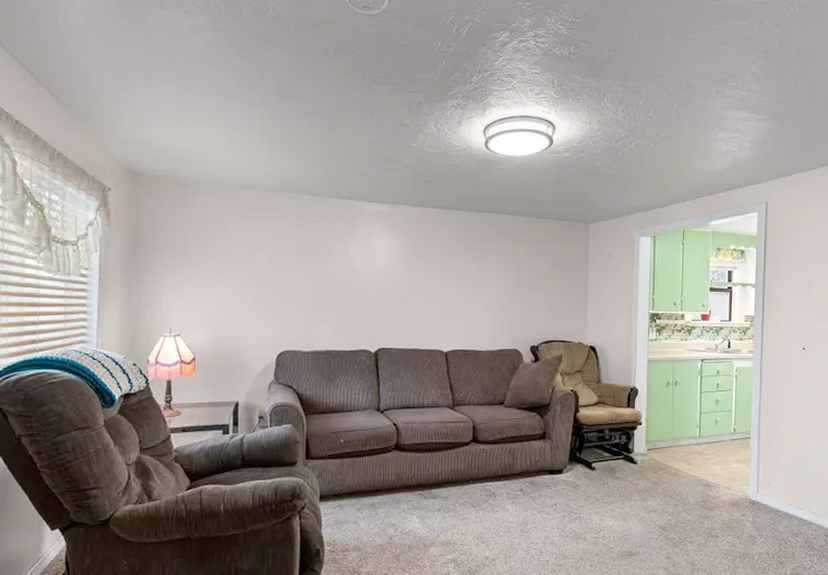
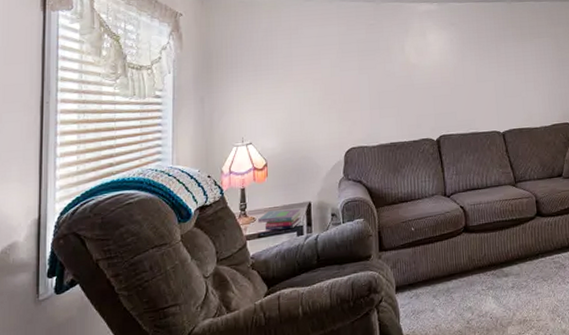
books: none [183,406,228,427] -> present [258,209,301,231]

